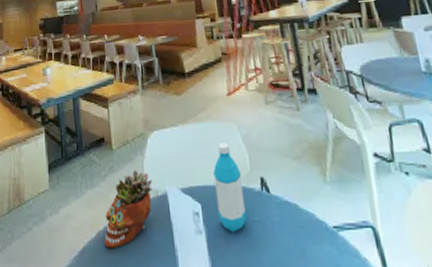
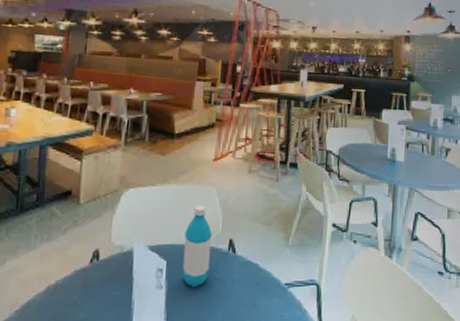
succulent planter: present [104,169,153,249] -> none [54,225,119,302]

